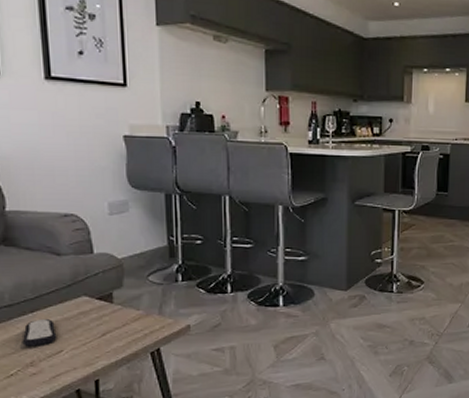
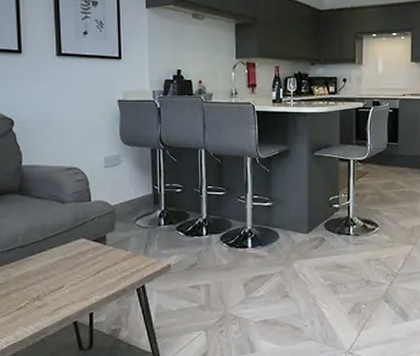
remote control: present [22,318,57,347] -> none [31,257,60,283]

